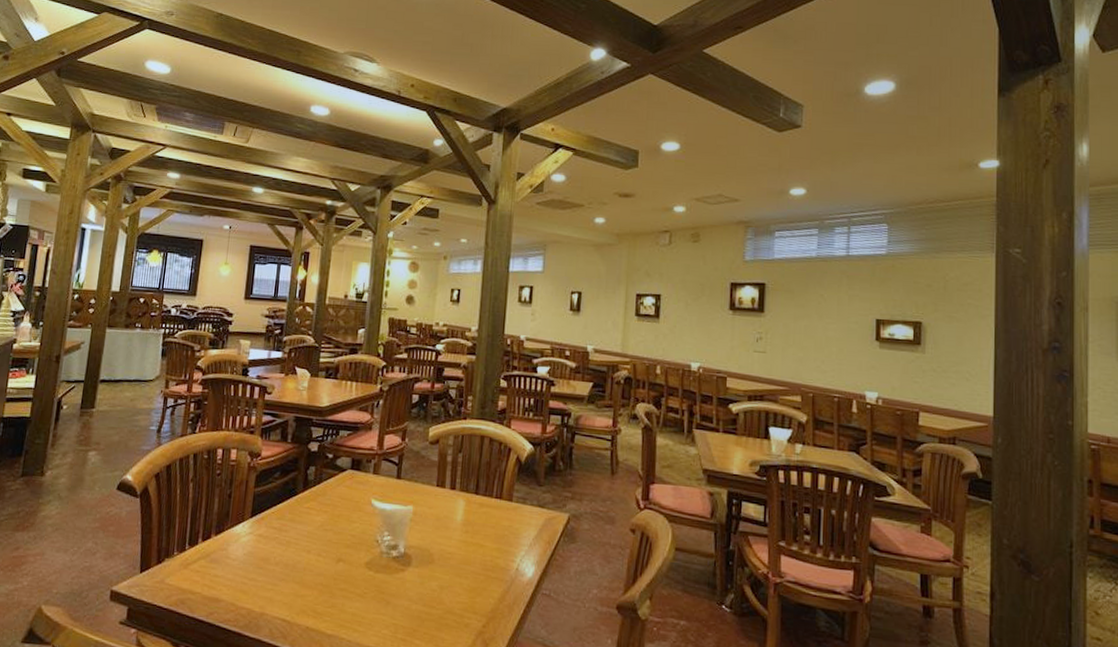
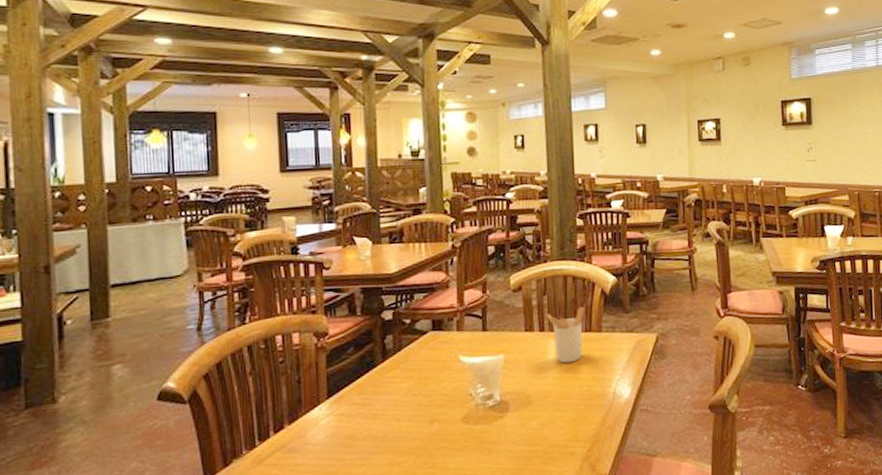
utensil holder: none [459,471,498,528] -> present [547,307,585,364]

